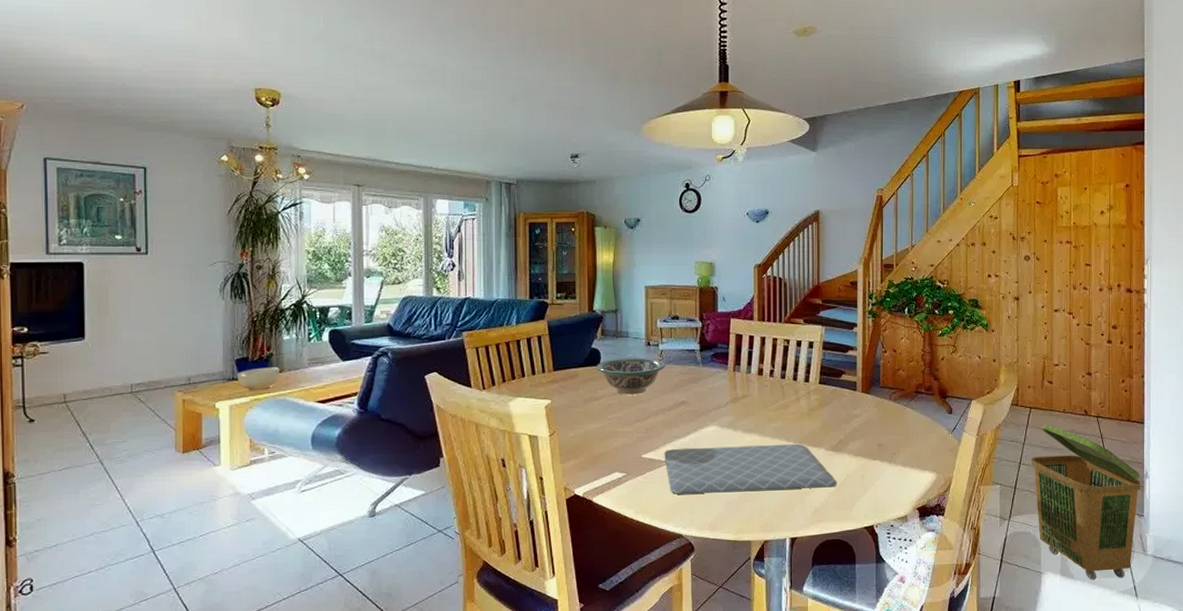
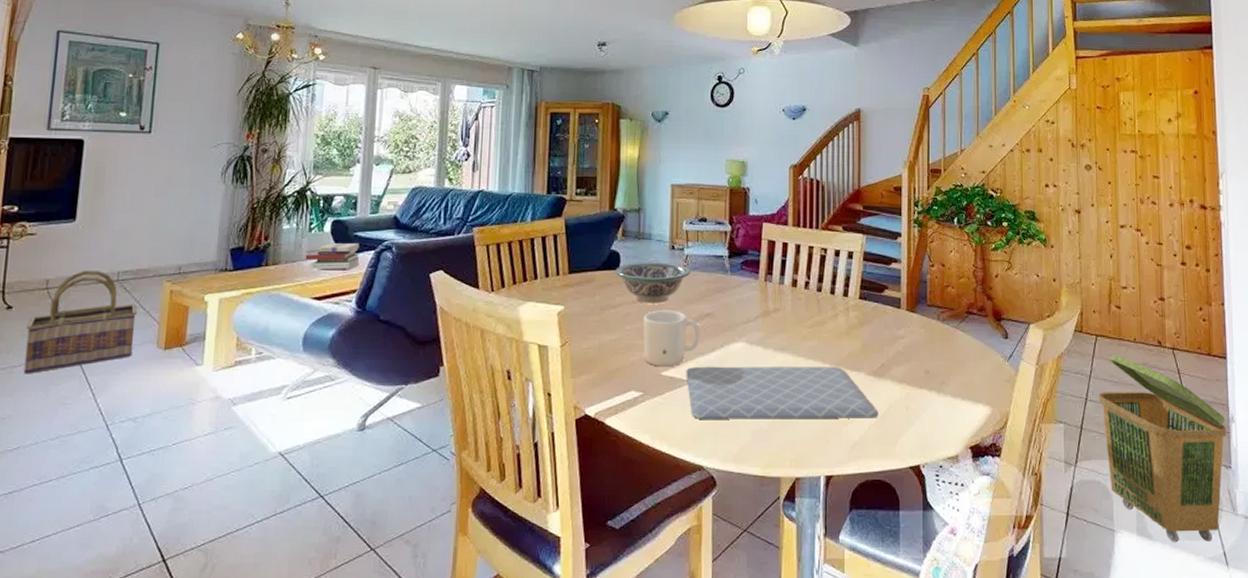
basket: none [50,384,154,480] -> present [23,271,138,374]
bowl: present [236,367,279,391] -> none [229,258,276,284]
books: none [307,349,358,376] -> present [305,242,360,271]
mug: none [623,400,676,451] -> present [643,310,700,367]

